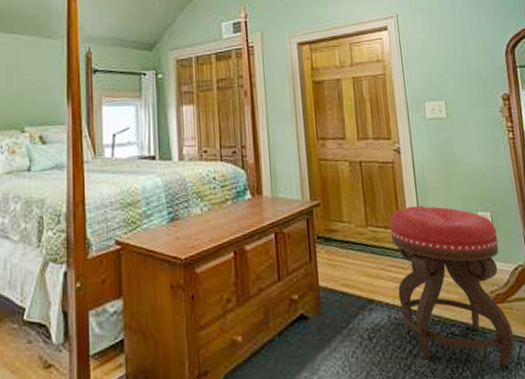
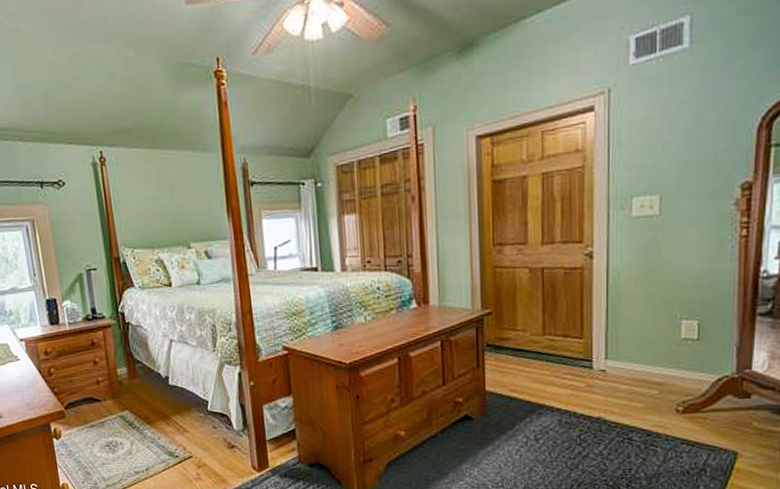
stool: present [389,205,515,367] -> none [570,313,703,472]

